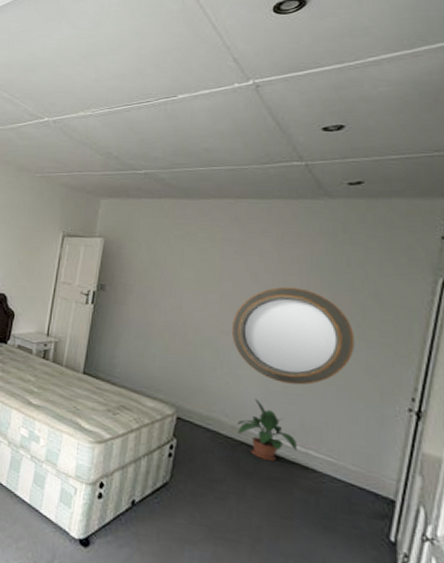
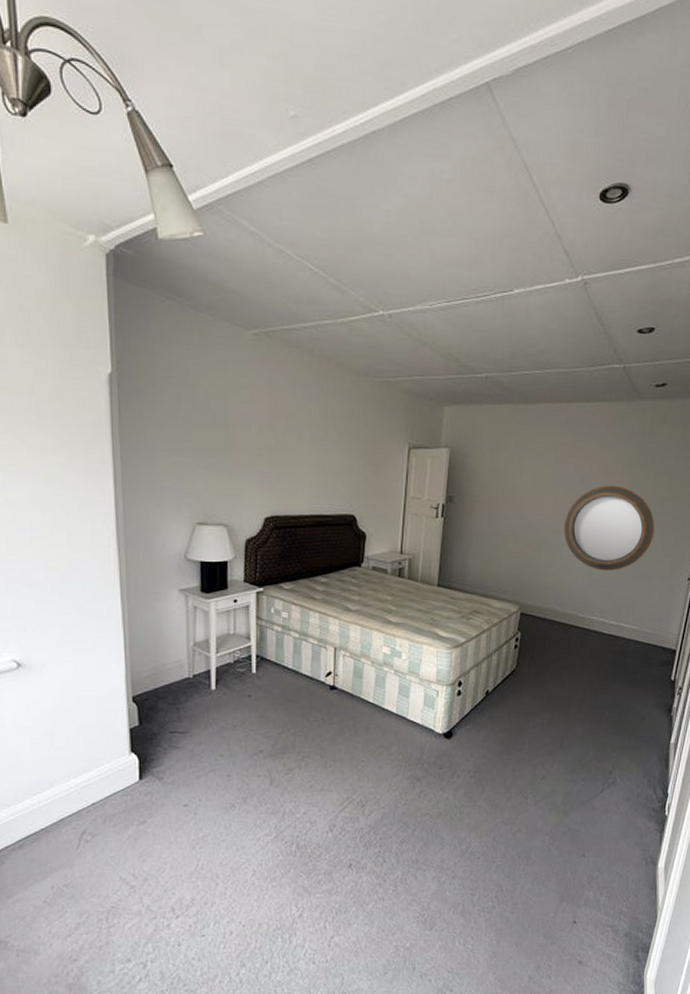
potted plant: present [236,399,297,461] -> none [568,587,612,636]

